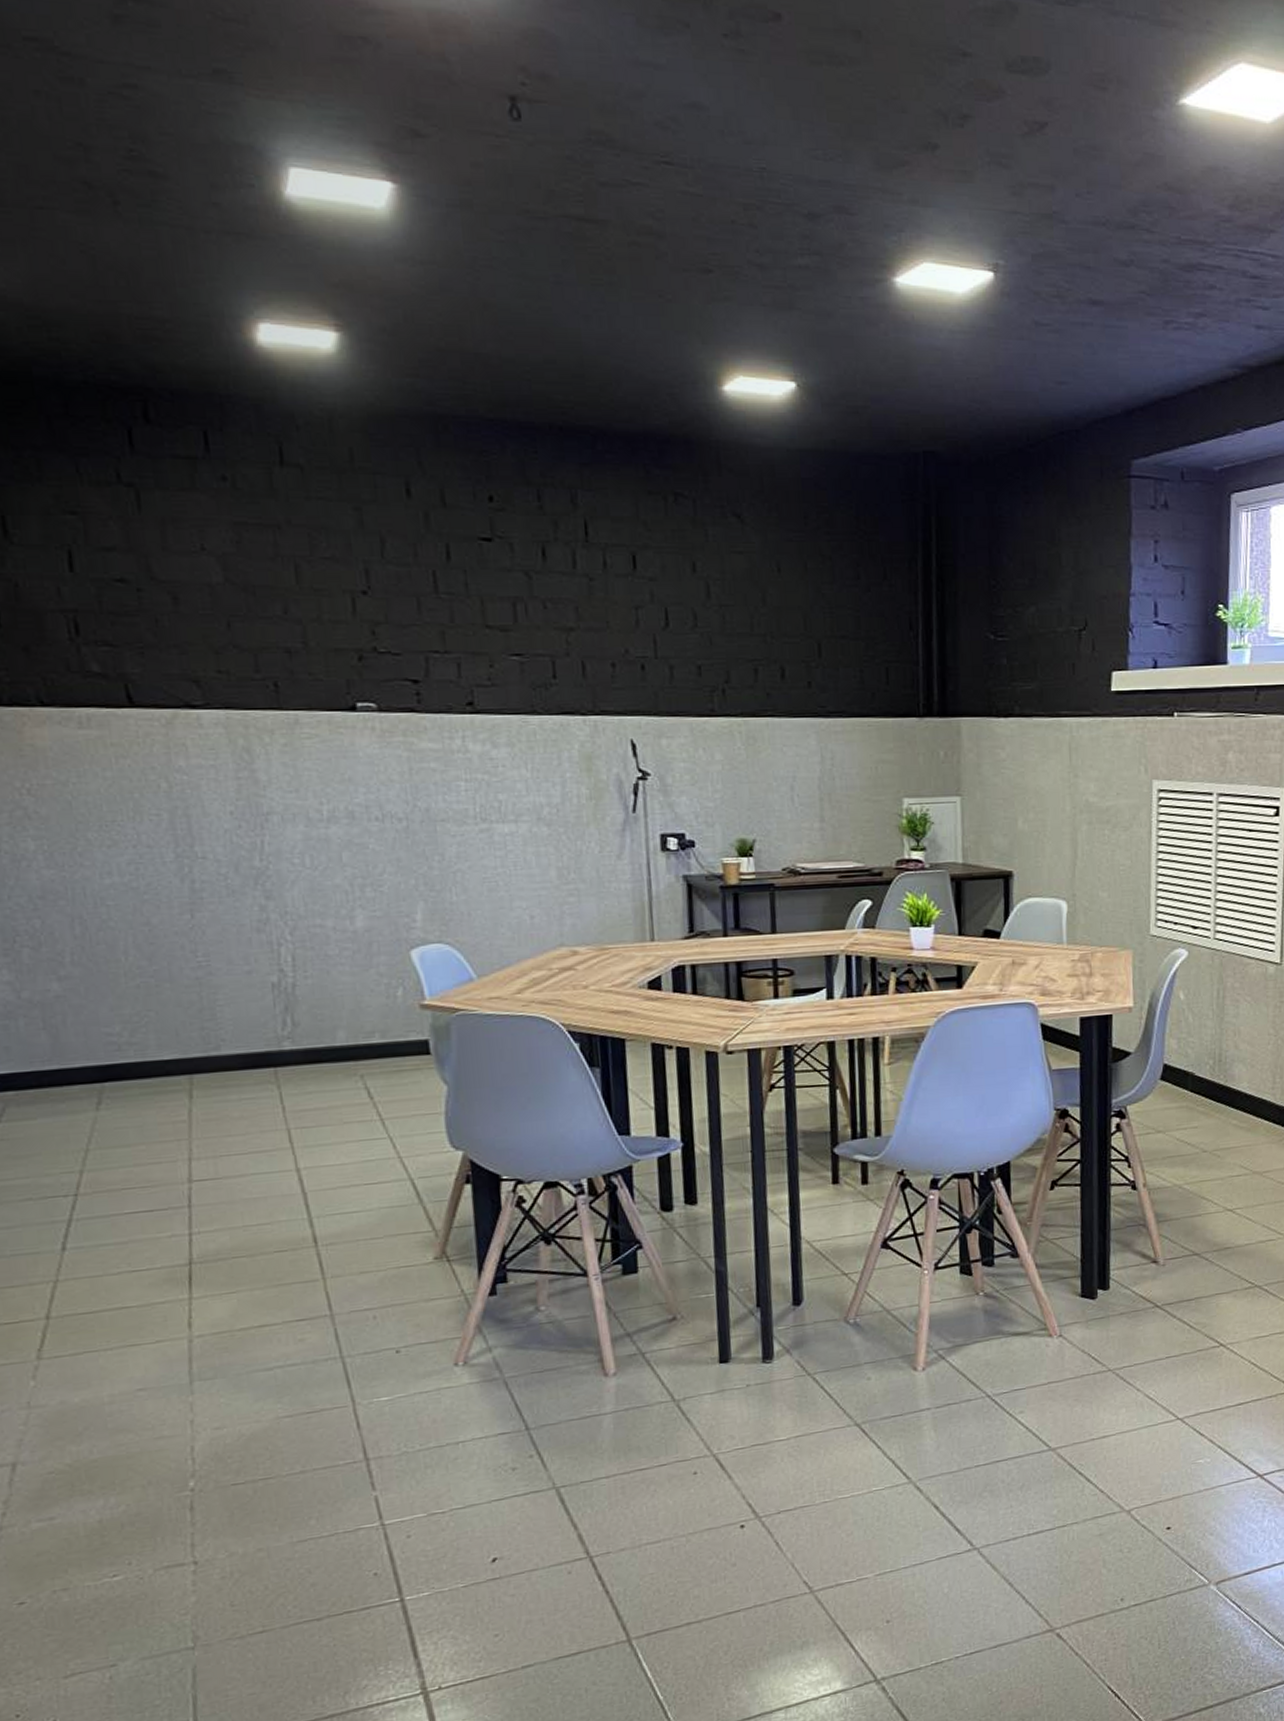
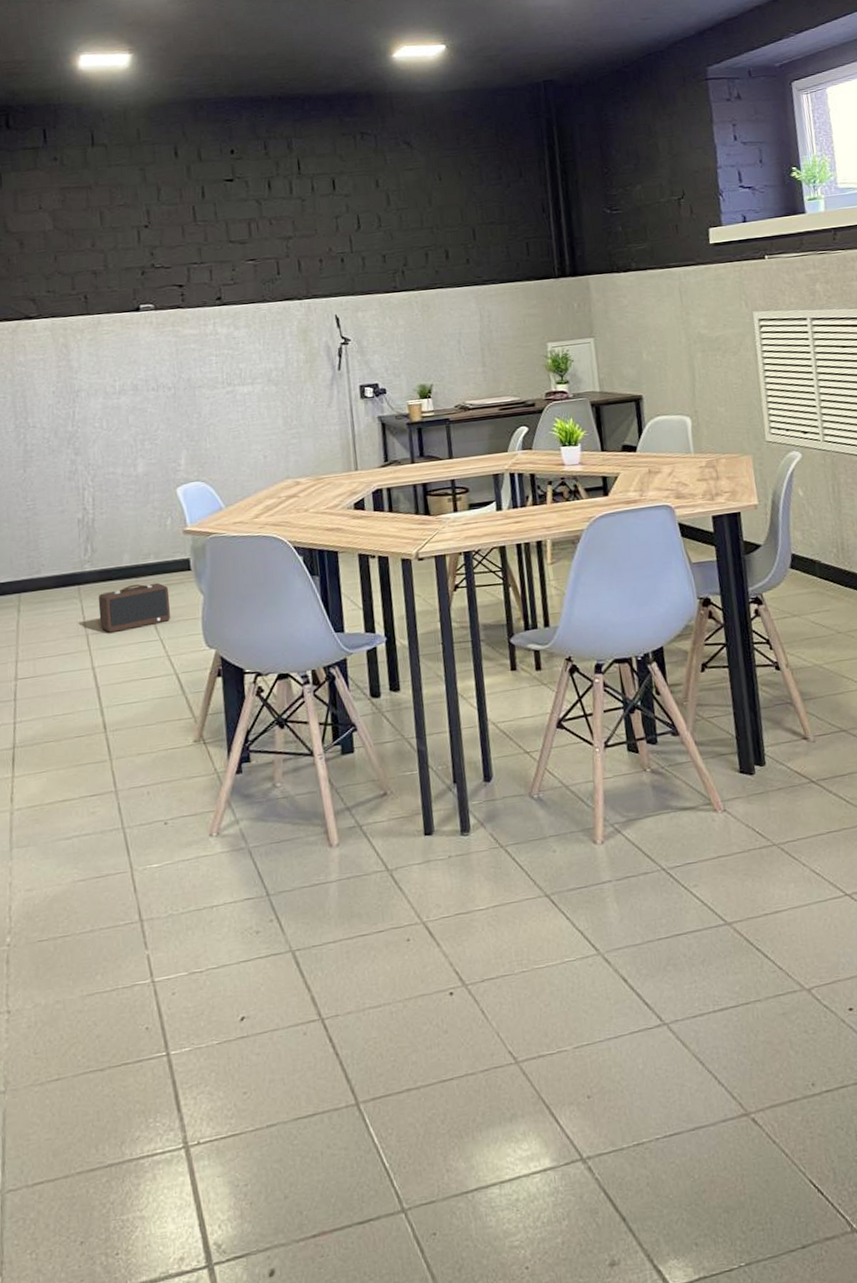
speaker: none [302,1067,403,1127] -> present [98,582,170,633]

